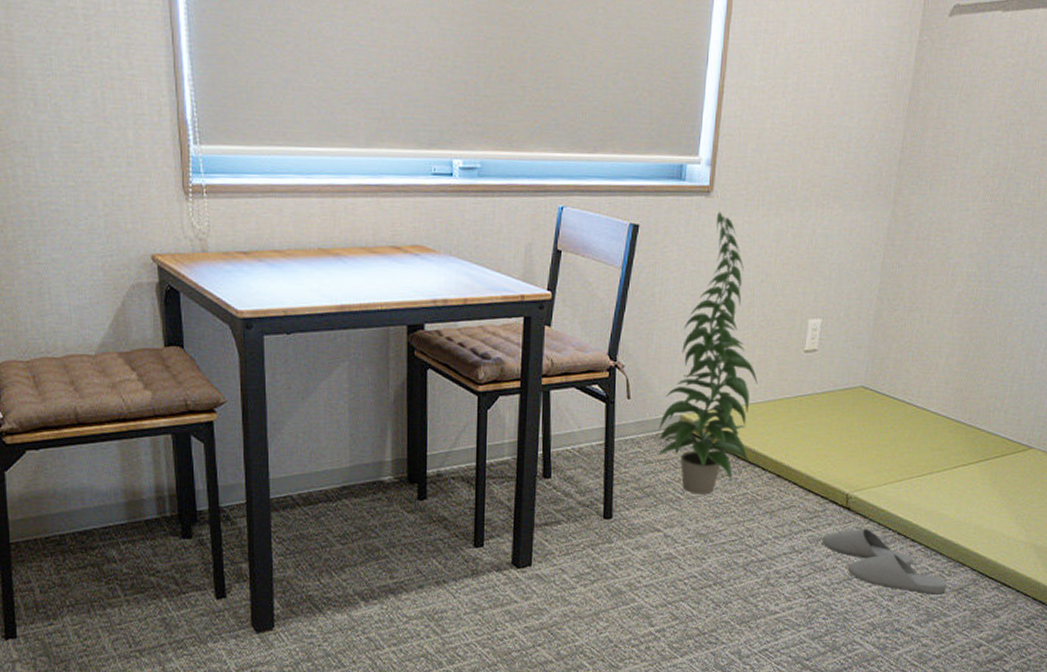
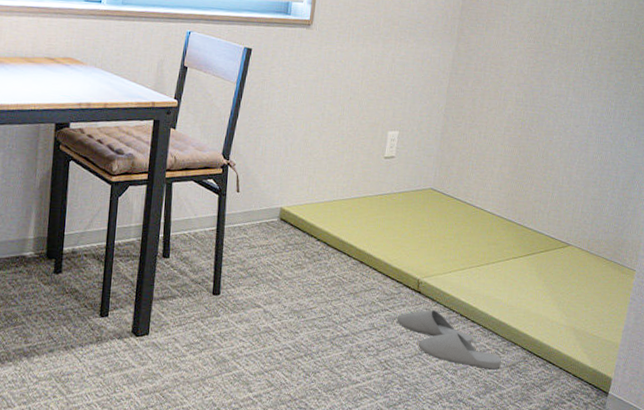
plant: present [657,212,758,495] -> none [261,41,346,276]

